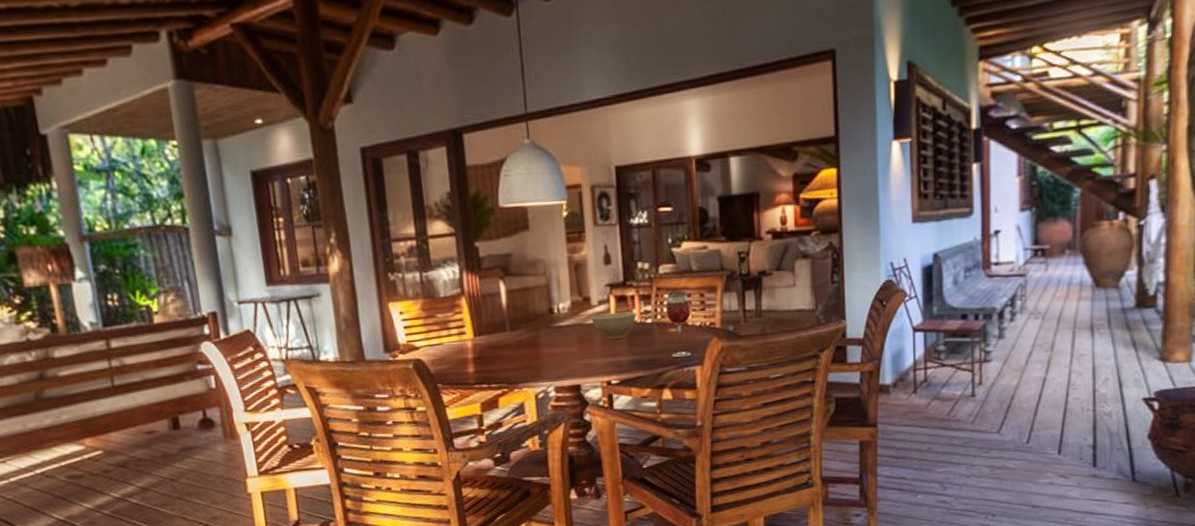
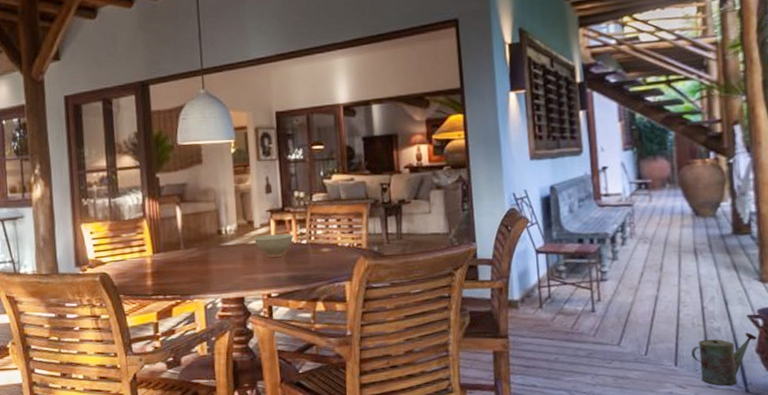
wineglass: present [666,291,692,358] -> none [318,216,342,275]
watering can: none [1078,417,1151,475] -> present [691,332,757,386]

